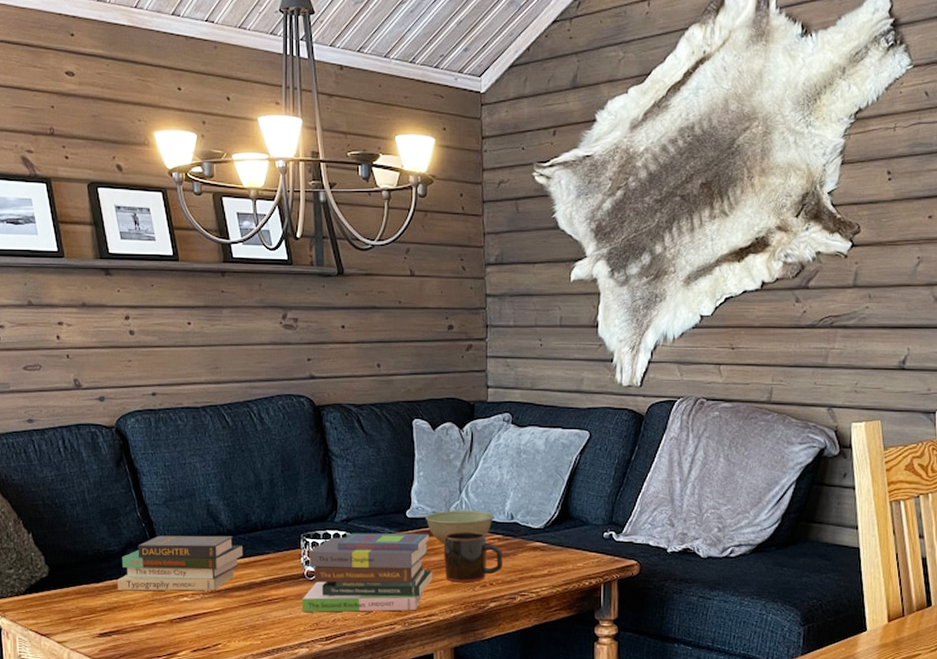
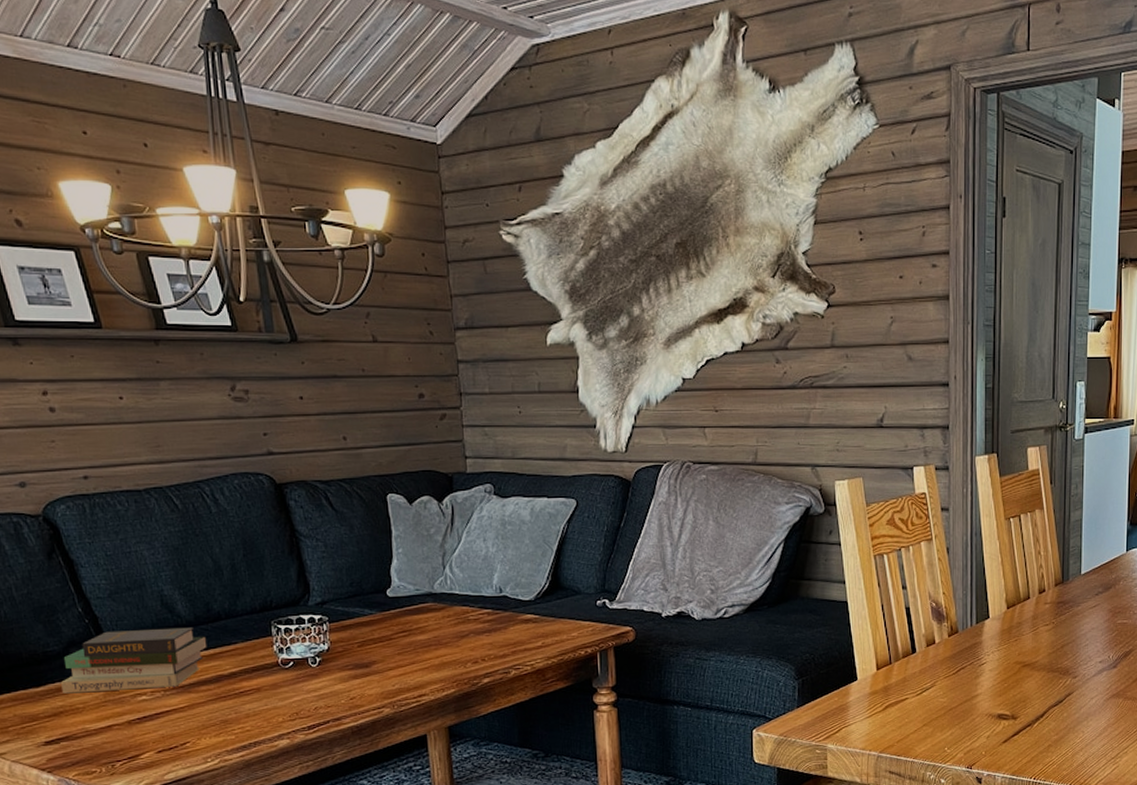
books: present [302,533,433,612] -> none [277,612,421,702]
bowl: present [425,510,494,545] -> none [407,585,482,623]
mug: present [444,531,503,583] -> none [430,607,494,661]

